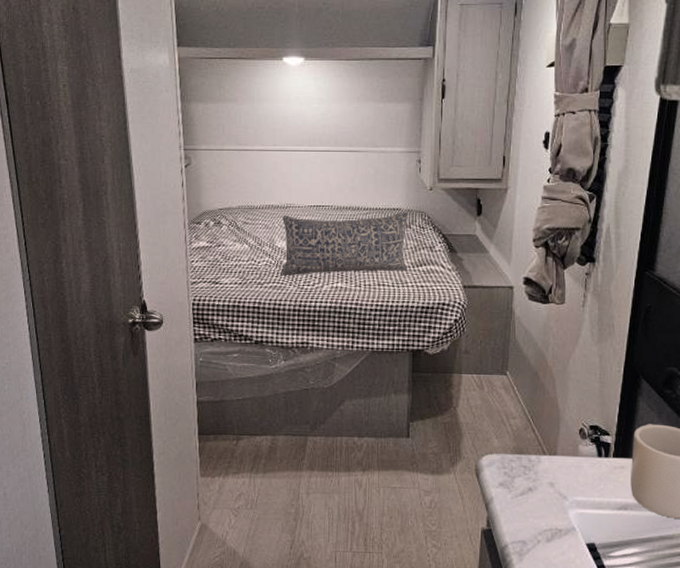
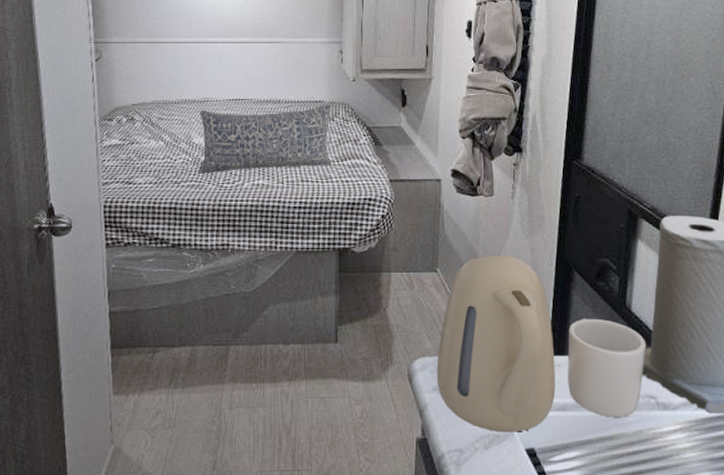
kettle: none [503,360,619,528] -> present [436,254,556,433]

